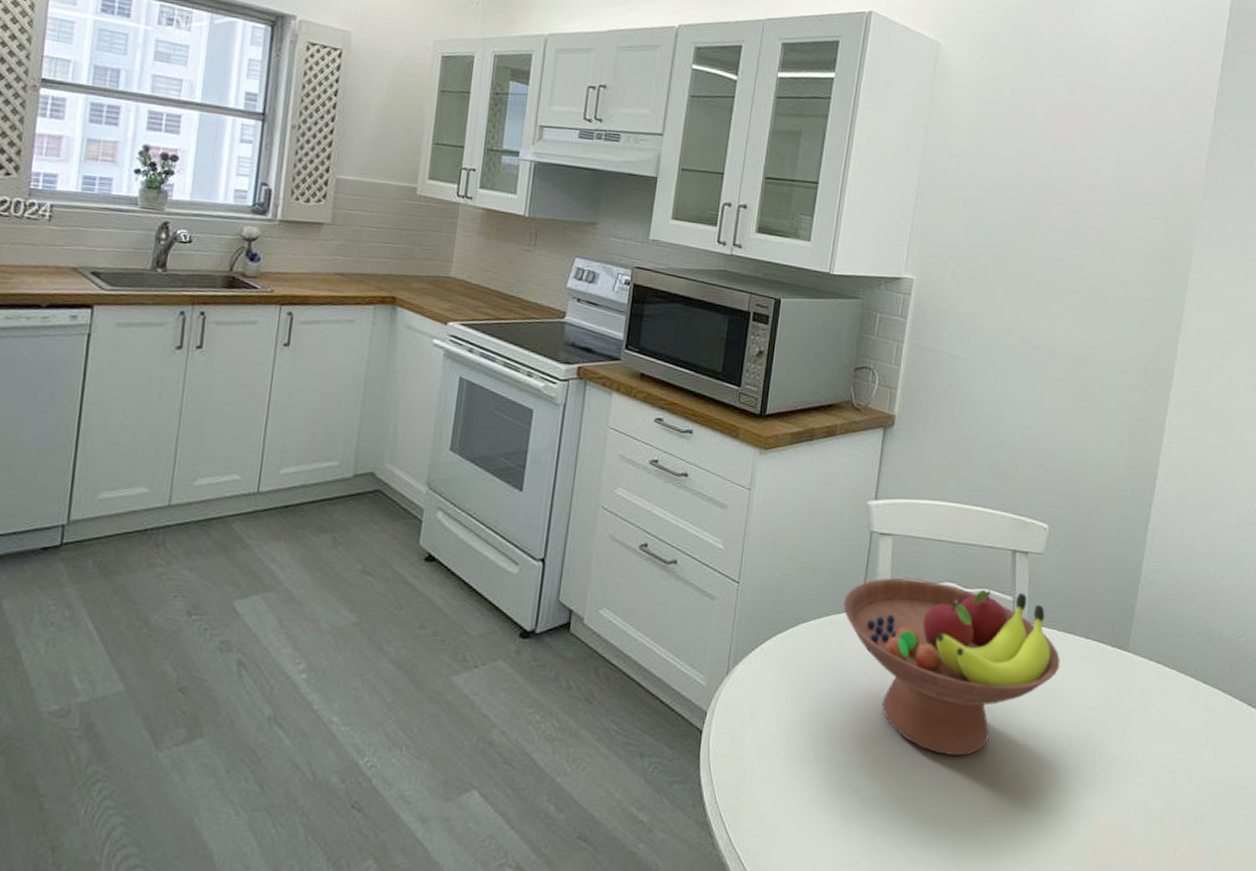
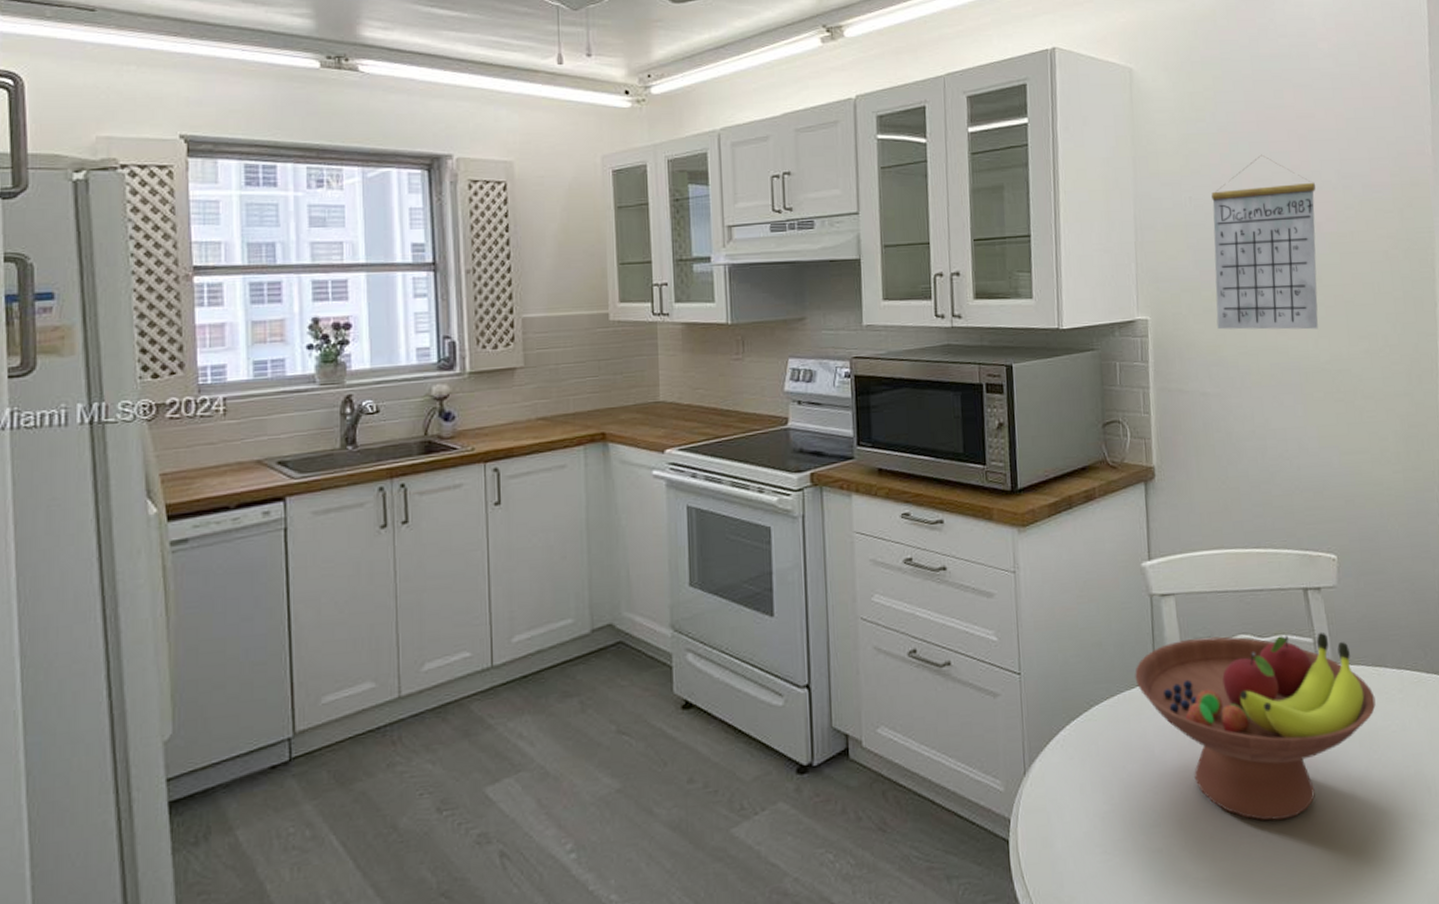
calendar: none [976,144,1091,315] -> present [1211,154,1318,330]

